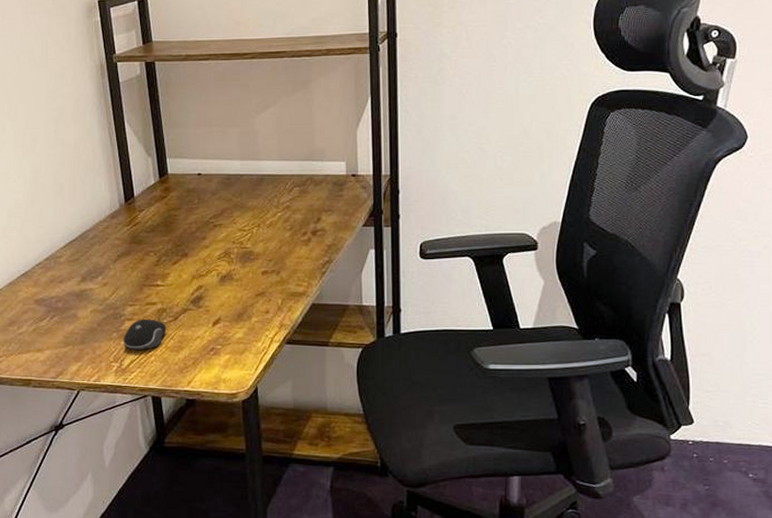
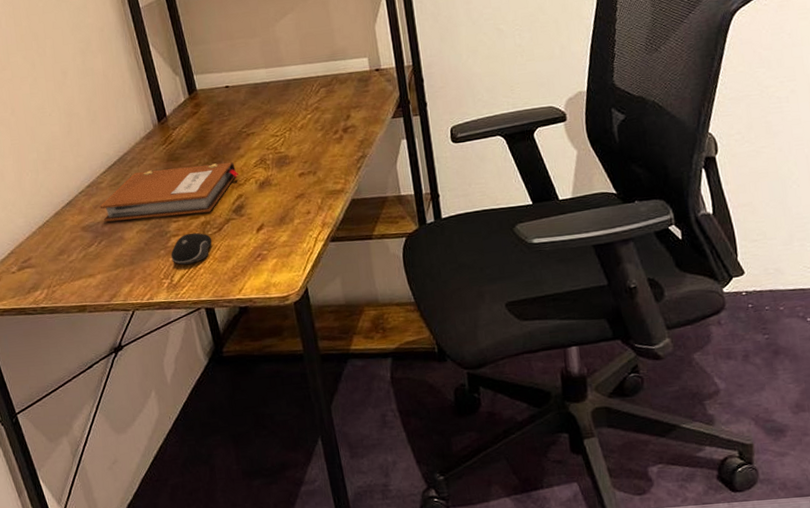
notebook: none [56,250,202,300] -> present [100,161,239,222]

